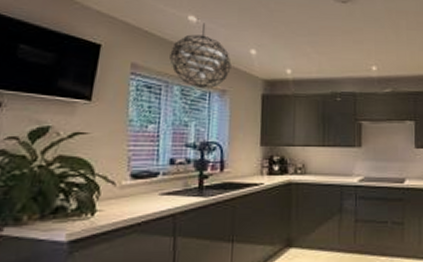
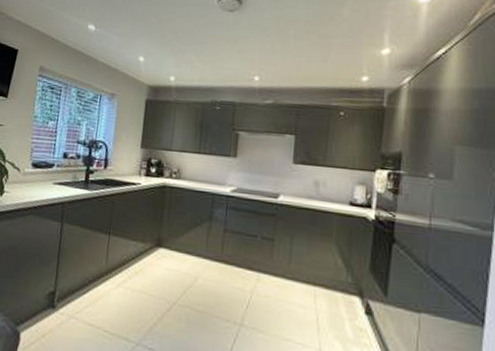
pendant light: present [169,23,232,88] -> none [70,31,122,91]

